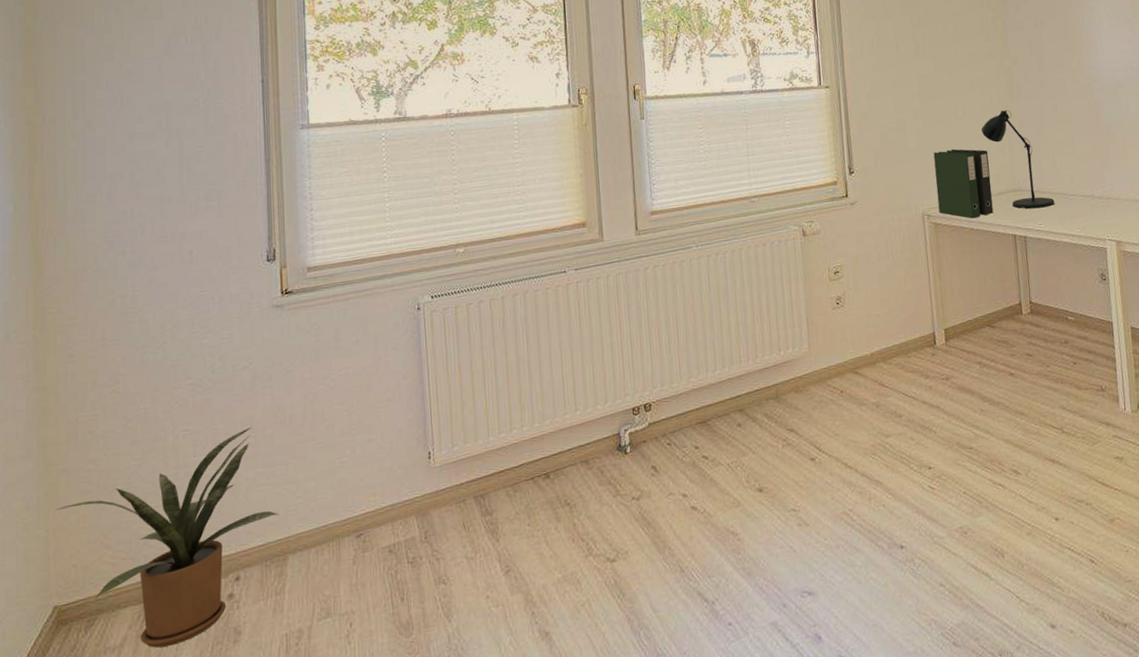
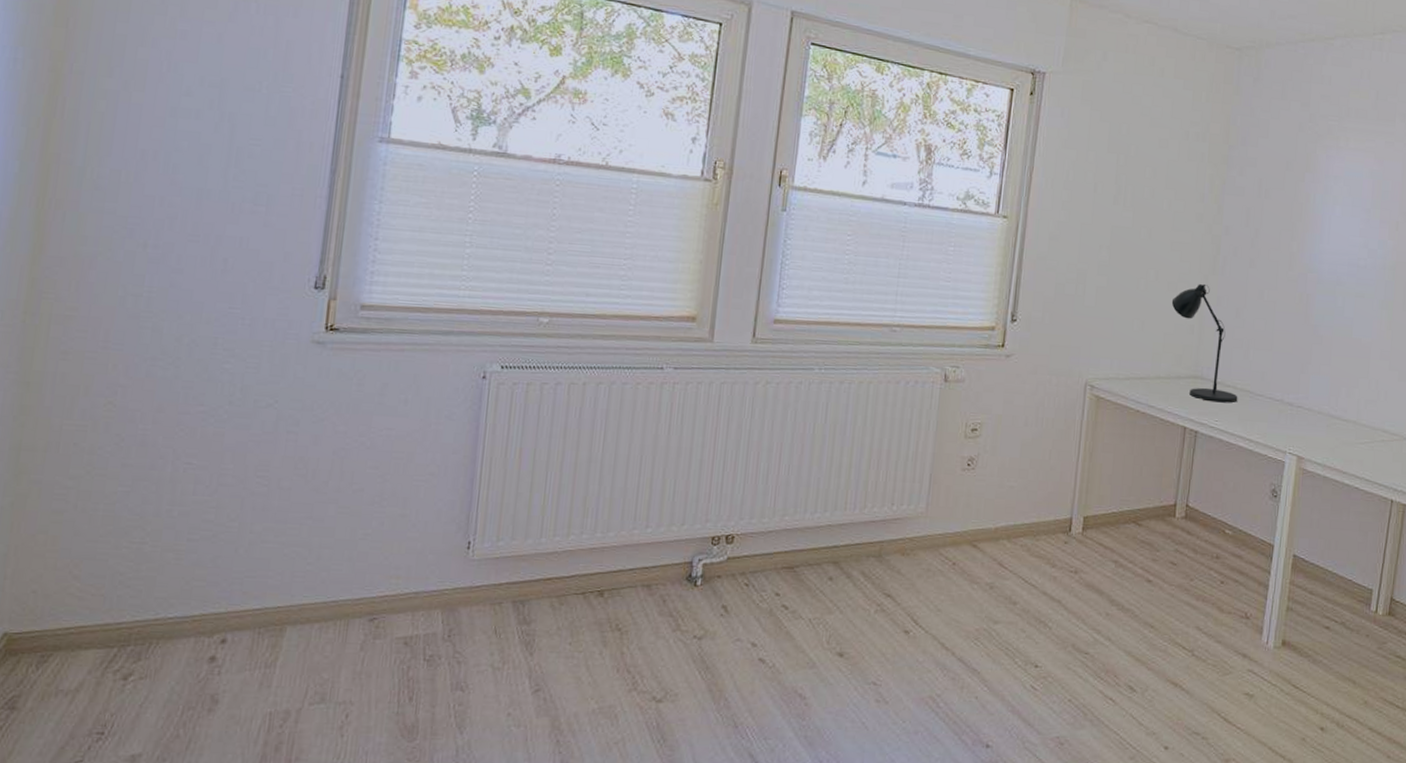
house plant: present [55,427,281,648] -> none [21,474,285,701]
binder: present [933,148,994,219] -> none [1105,316,1174,400]

